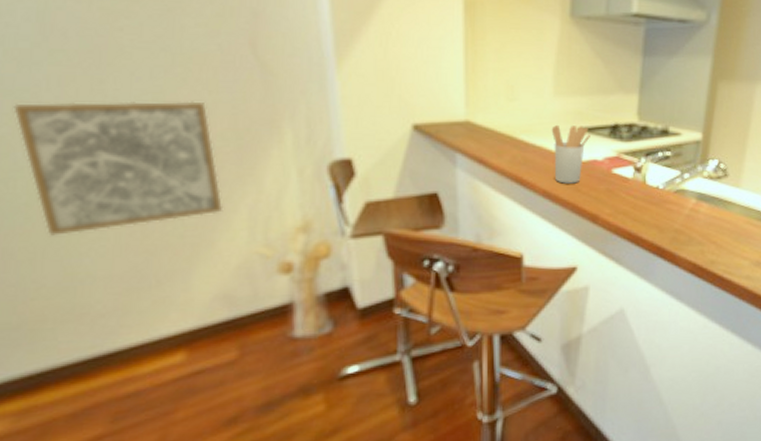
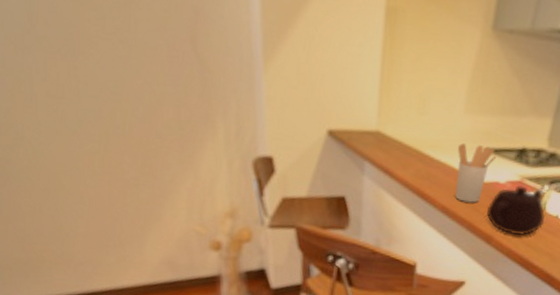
wall art: present [13,101,224,236] -> none [14,83,169,196]
teapot: none [589,161,647,212] -> present [487,185,546,236]

